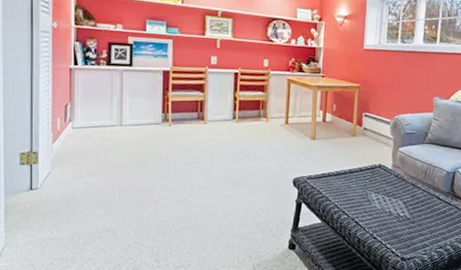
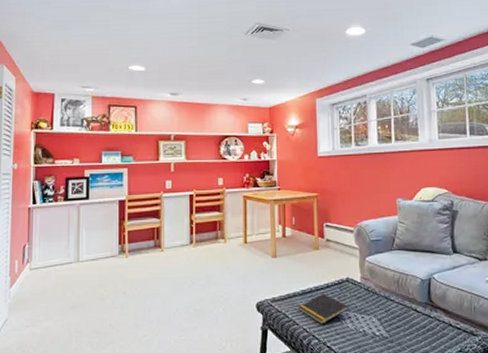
notepad: none [331,175,378,203] -> present [298,293,349,324]

